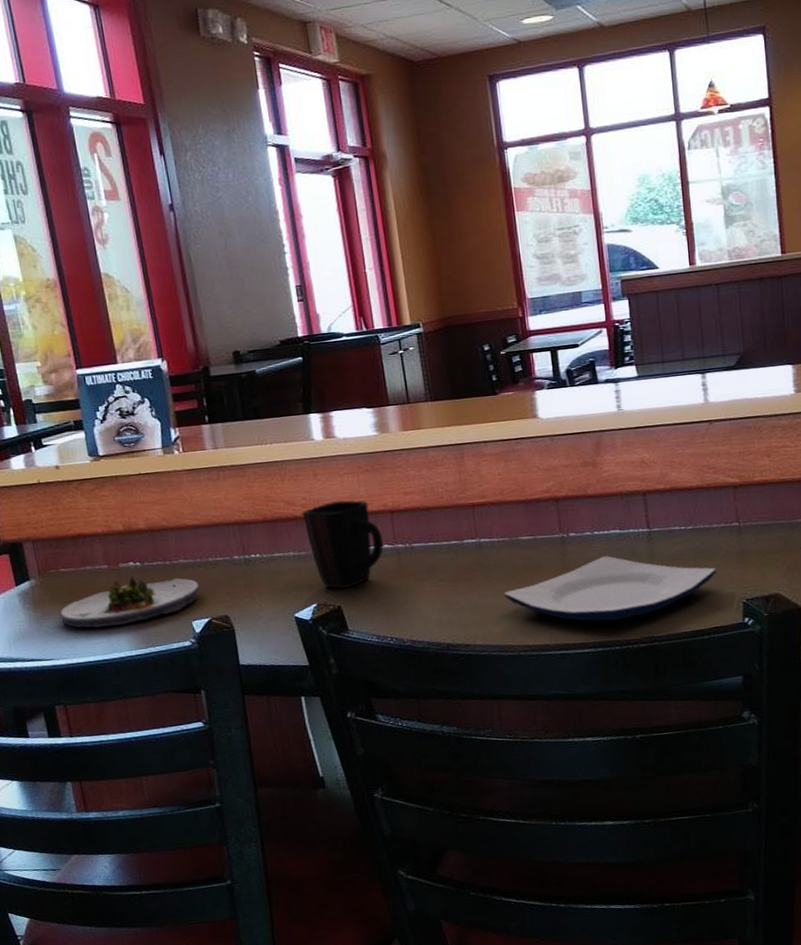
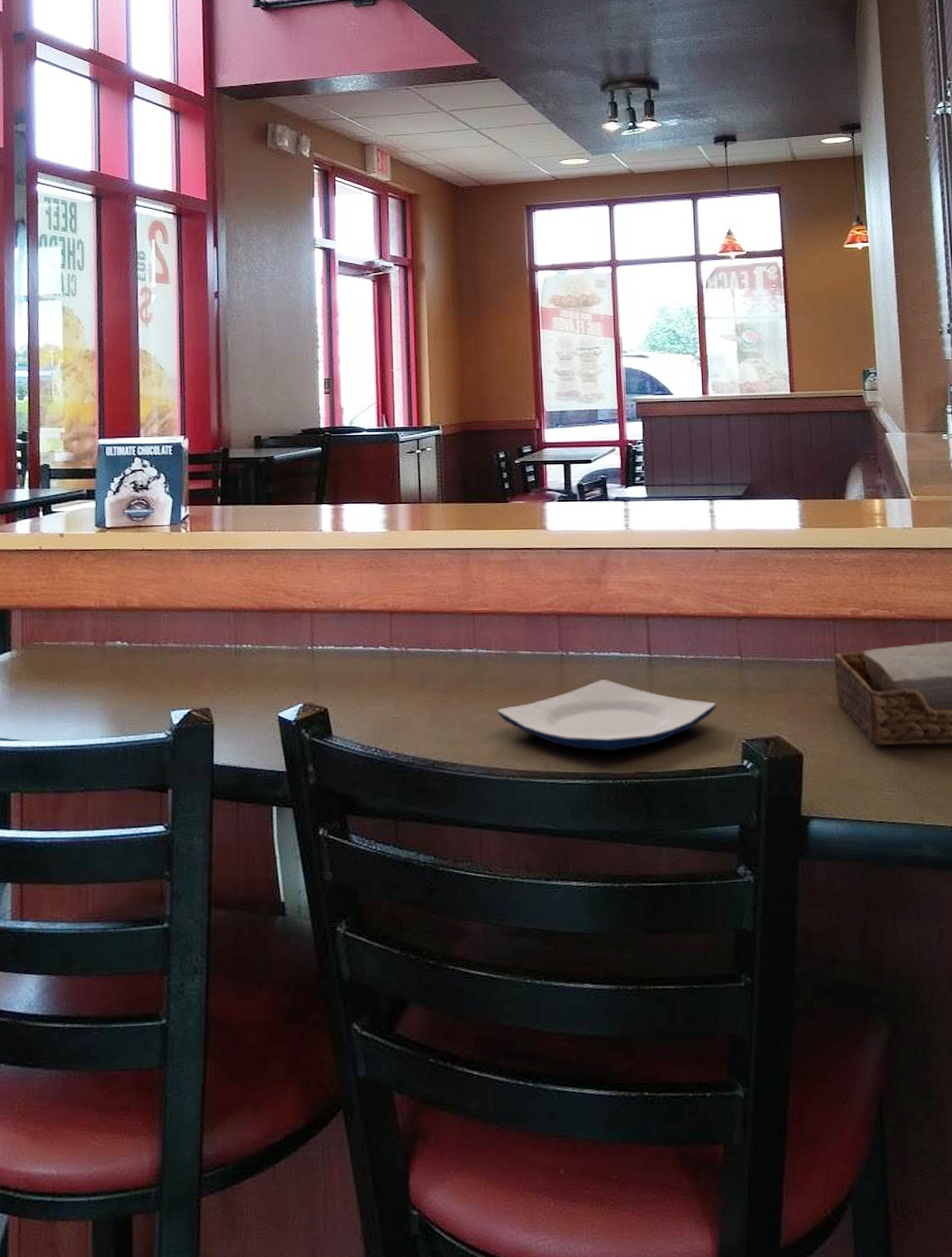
salad plate: present [60,577,199,628] -> none [36,657,184,709]
mug: present [302,500,384,589] -> none [300,595,380,690]

